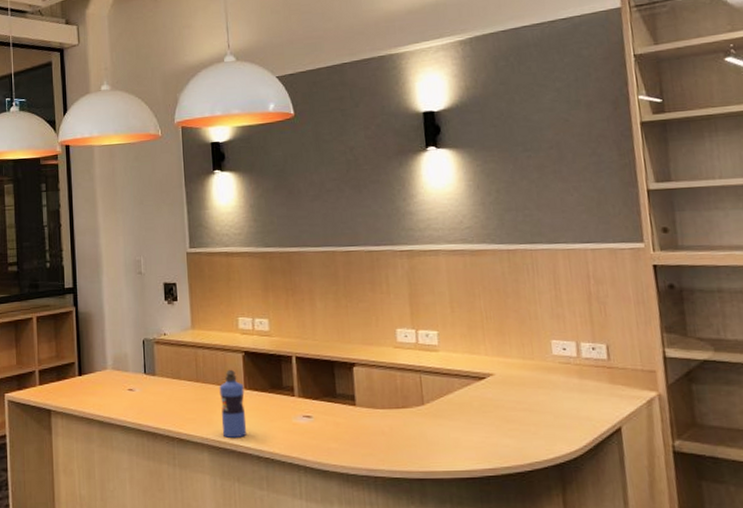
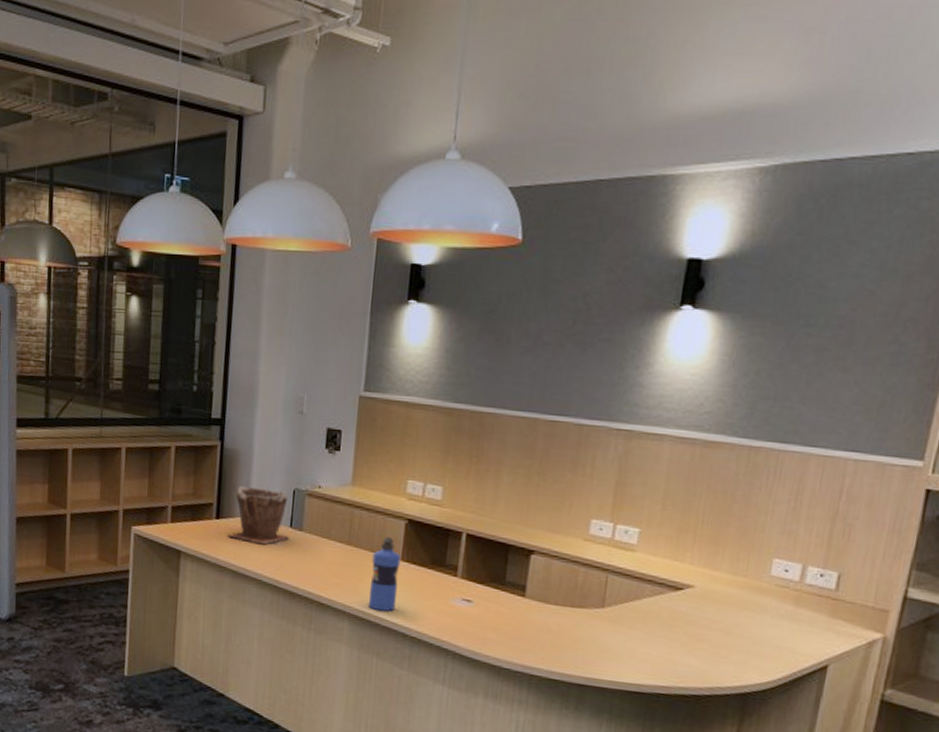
plant pot: none [90,342,145,393] -> present [226,485,290,545]

